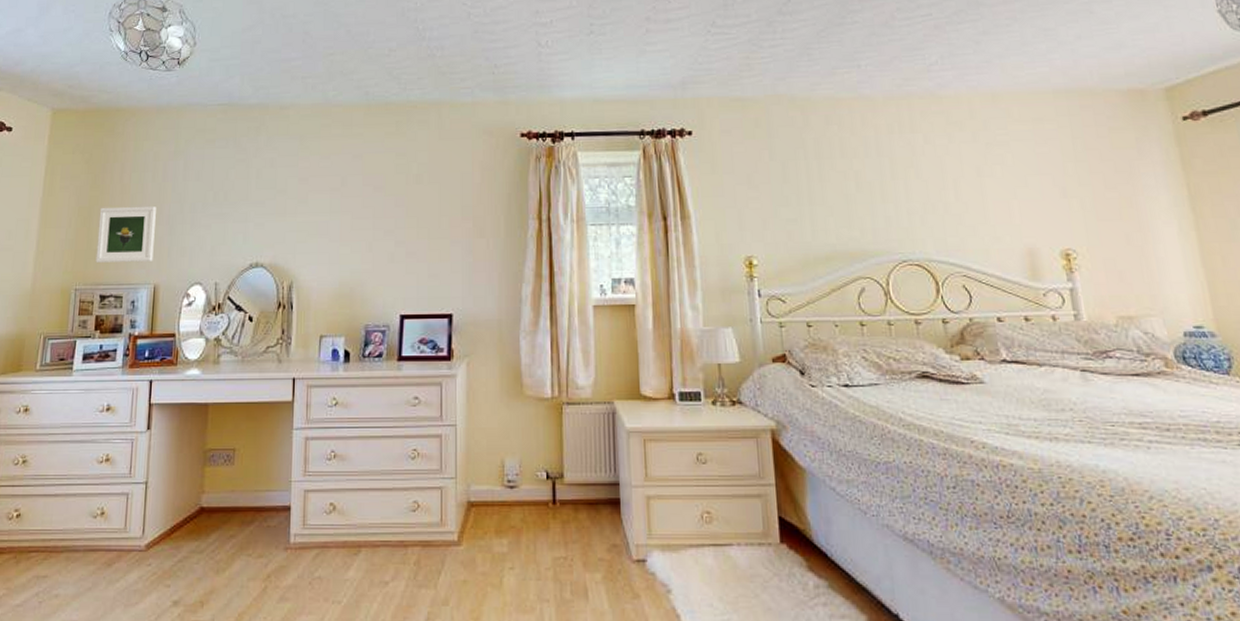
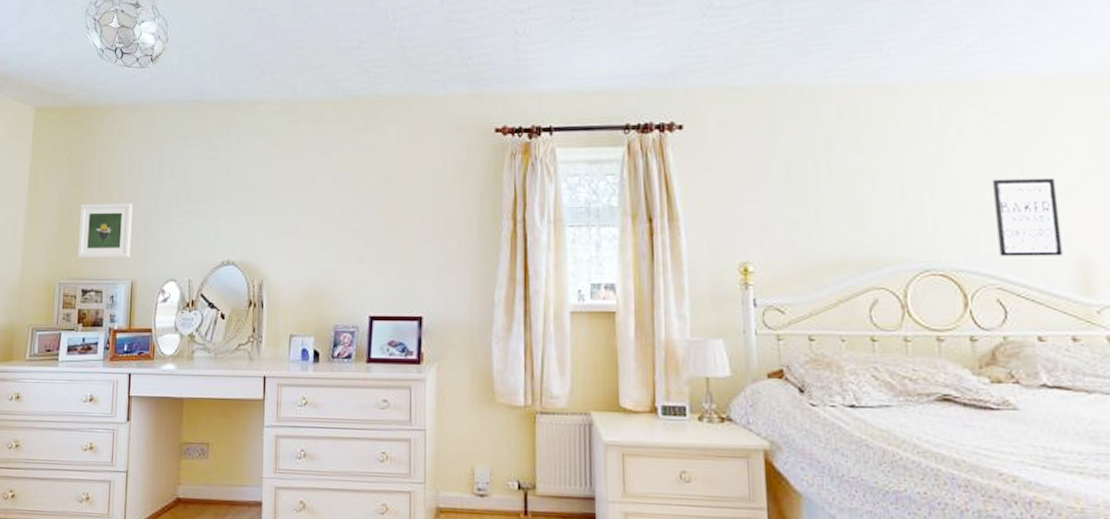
wall art: none [954,178,1014,248] -> present [991,177,1063,257]

